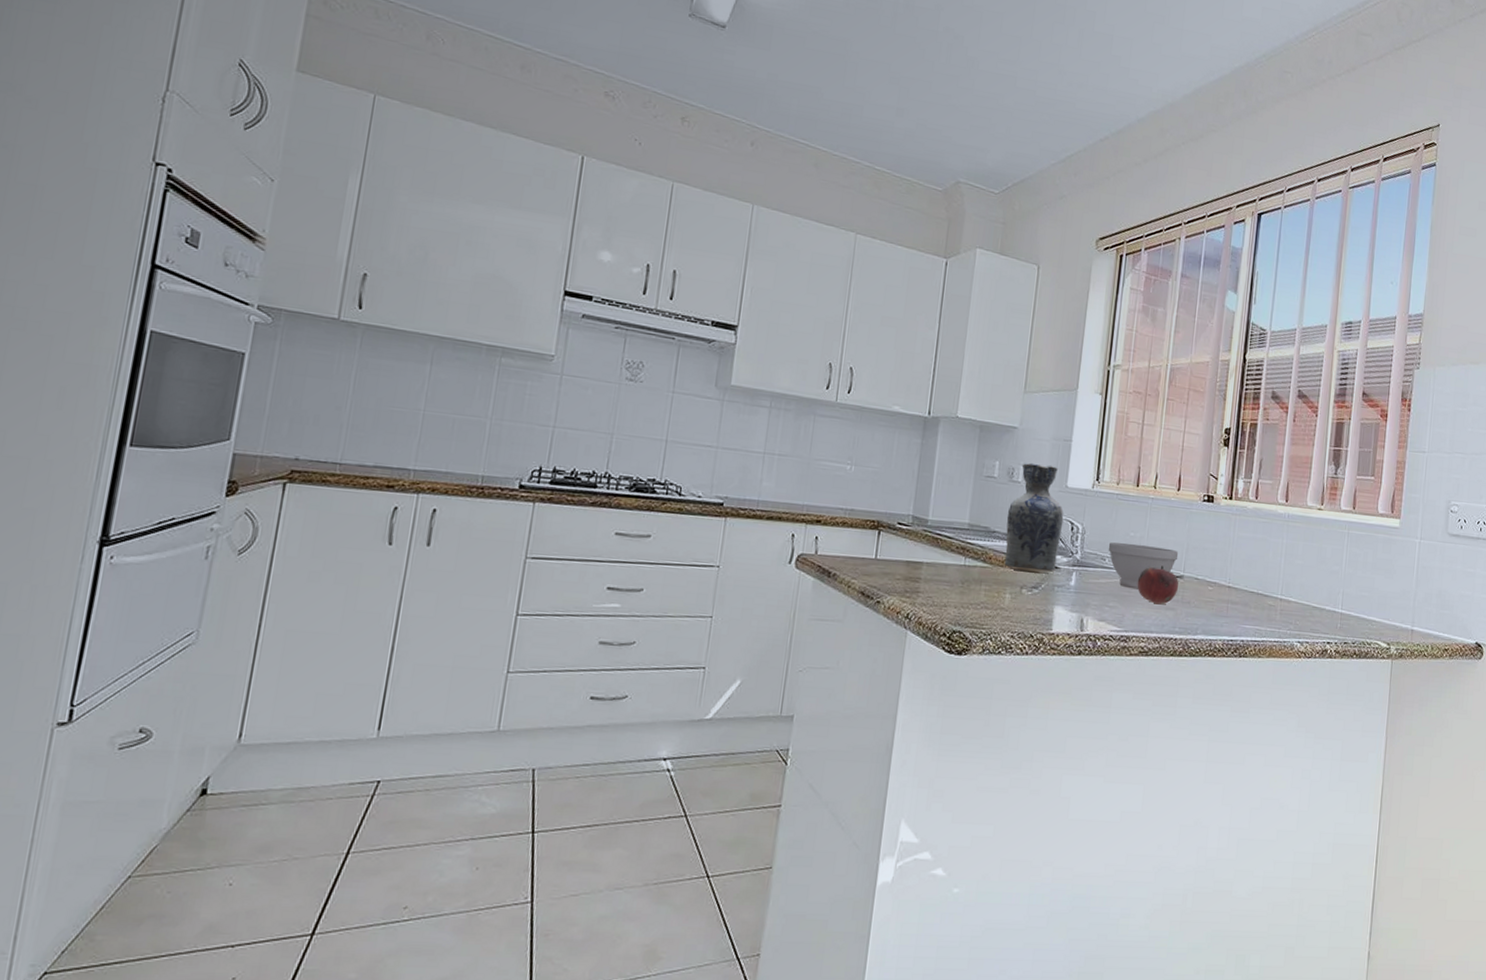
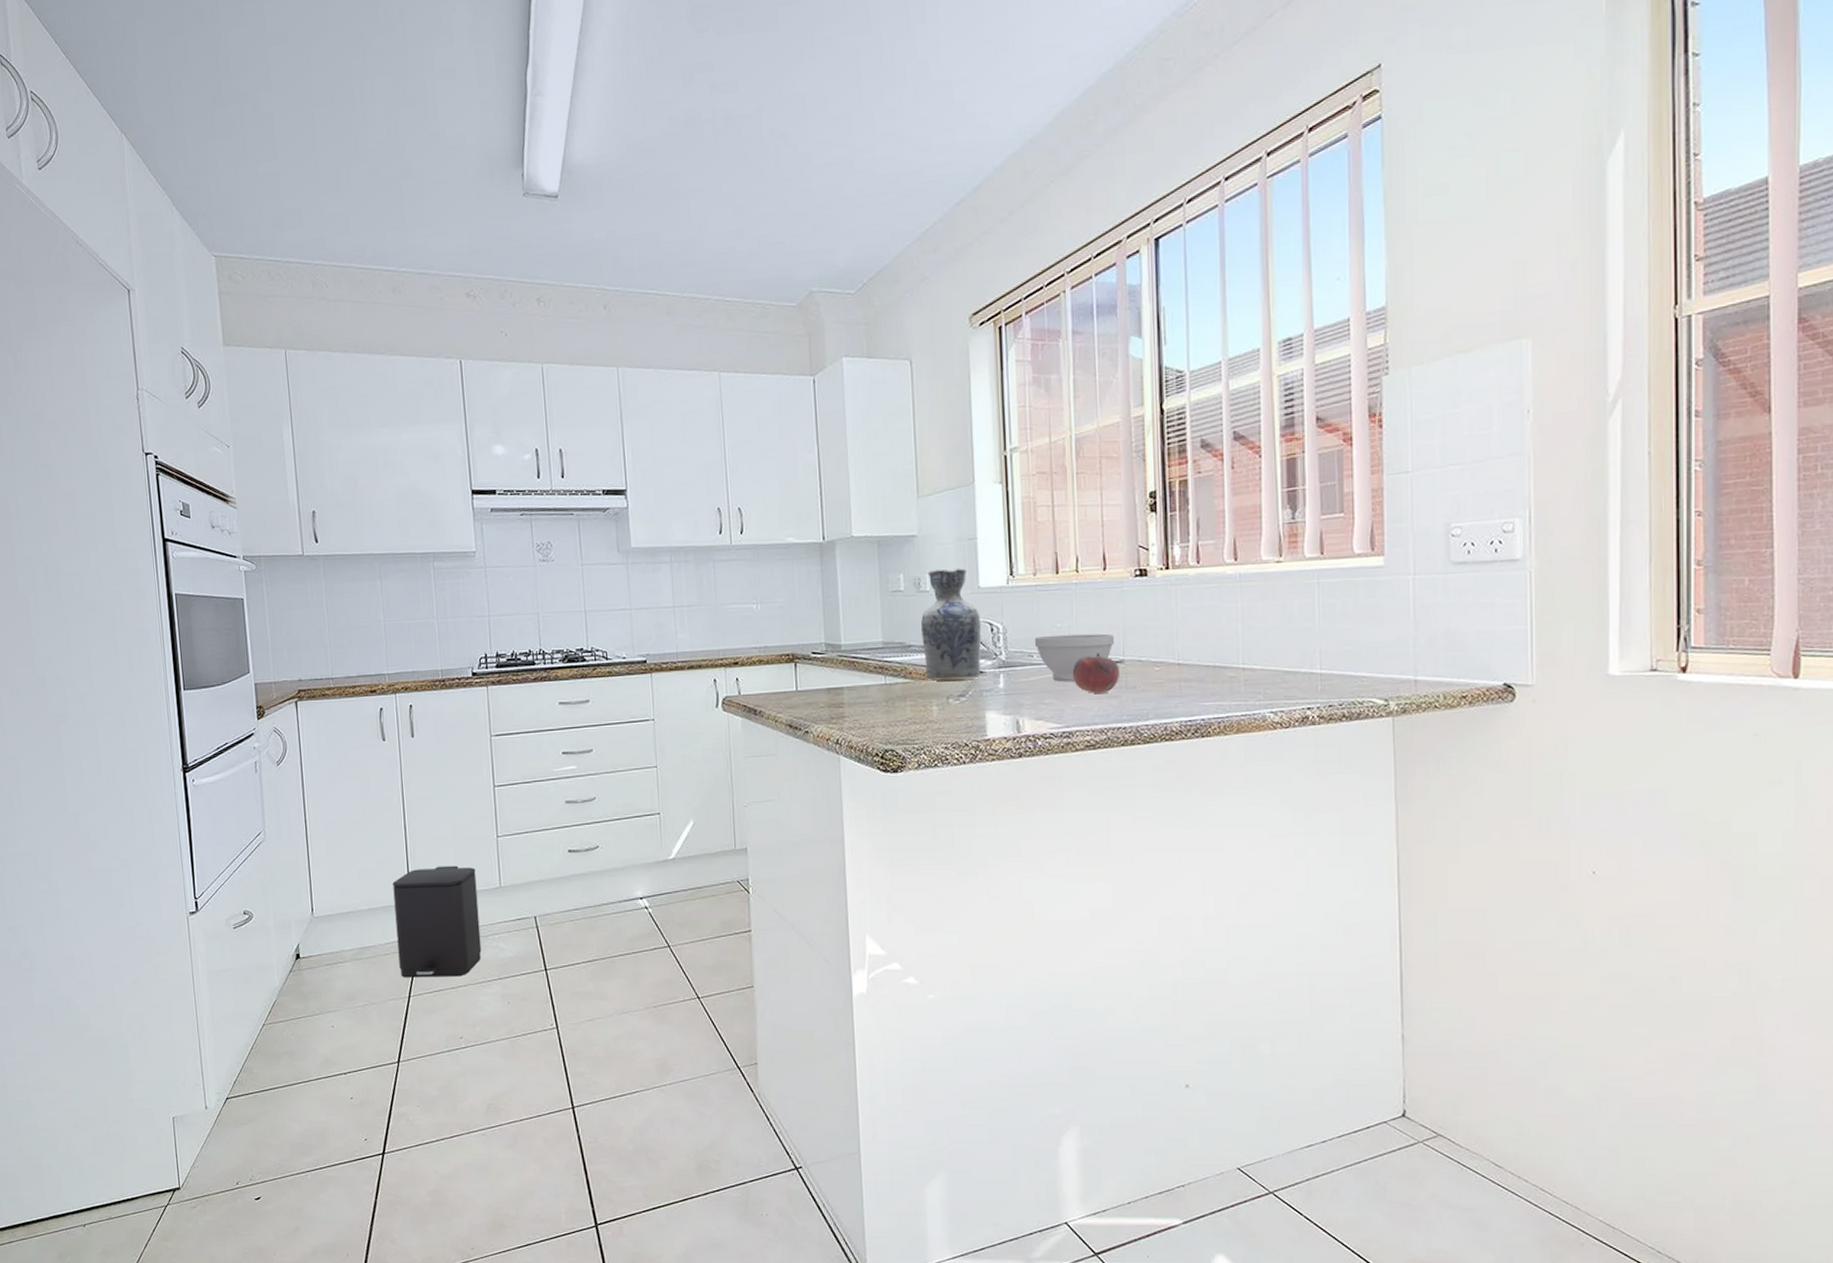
pedal bin: none [343,698,472,833] -> present [393,865,482,978]

